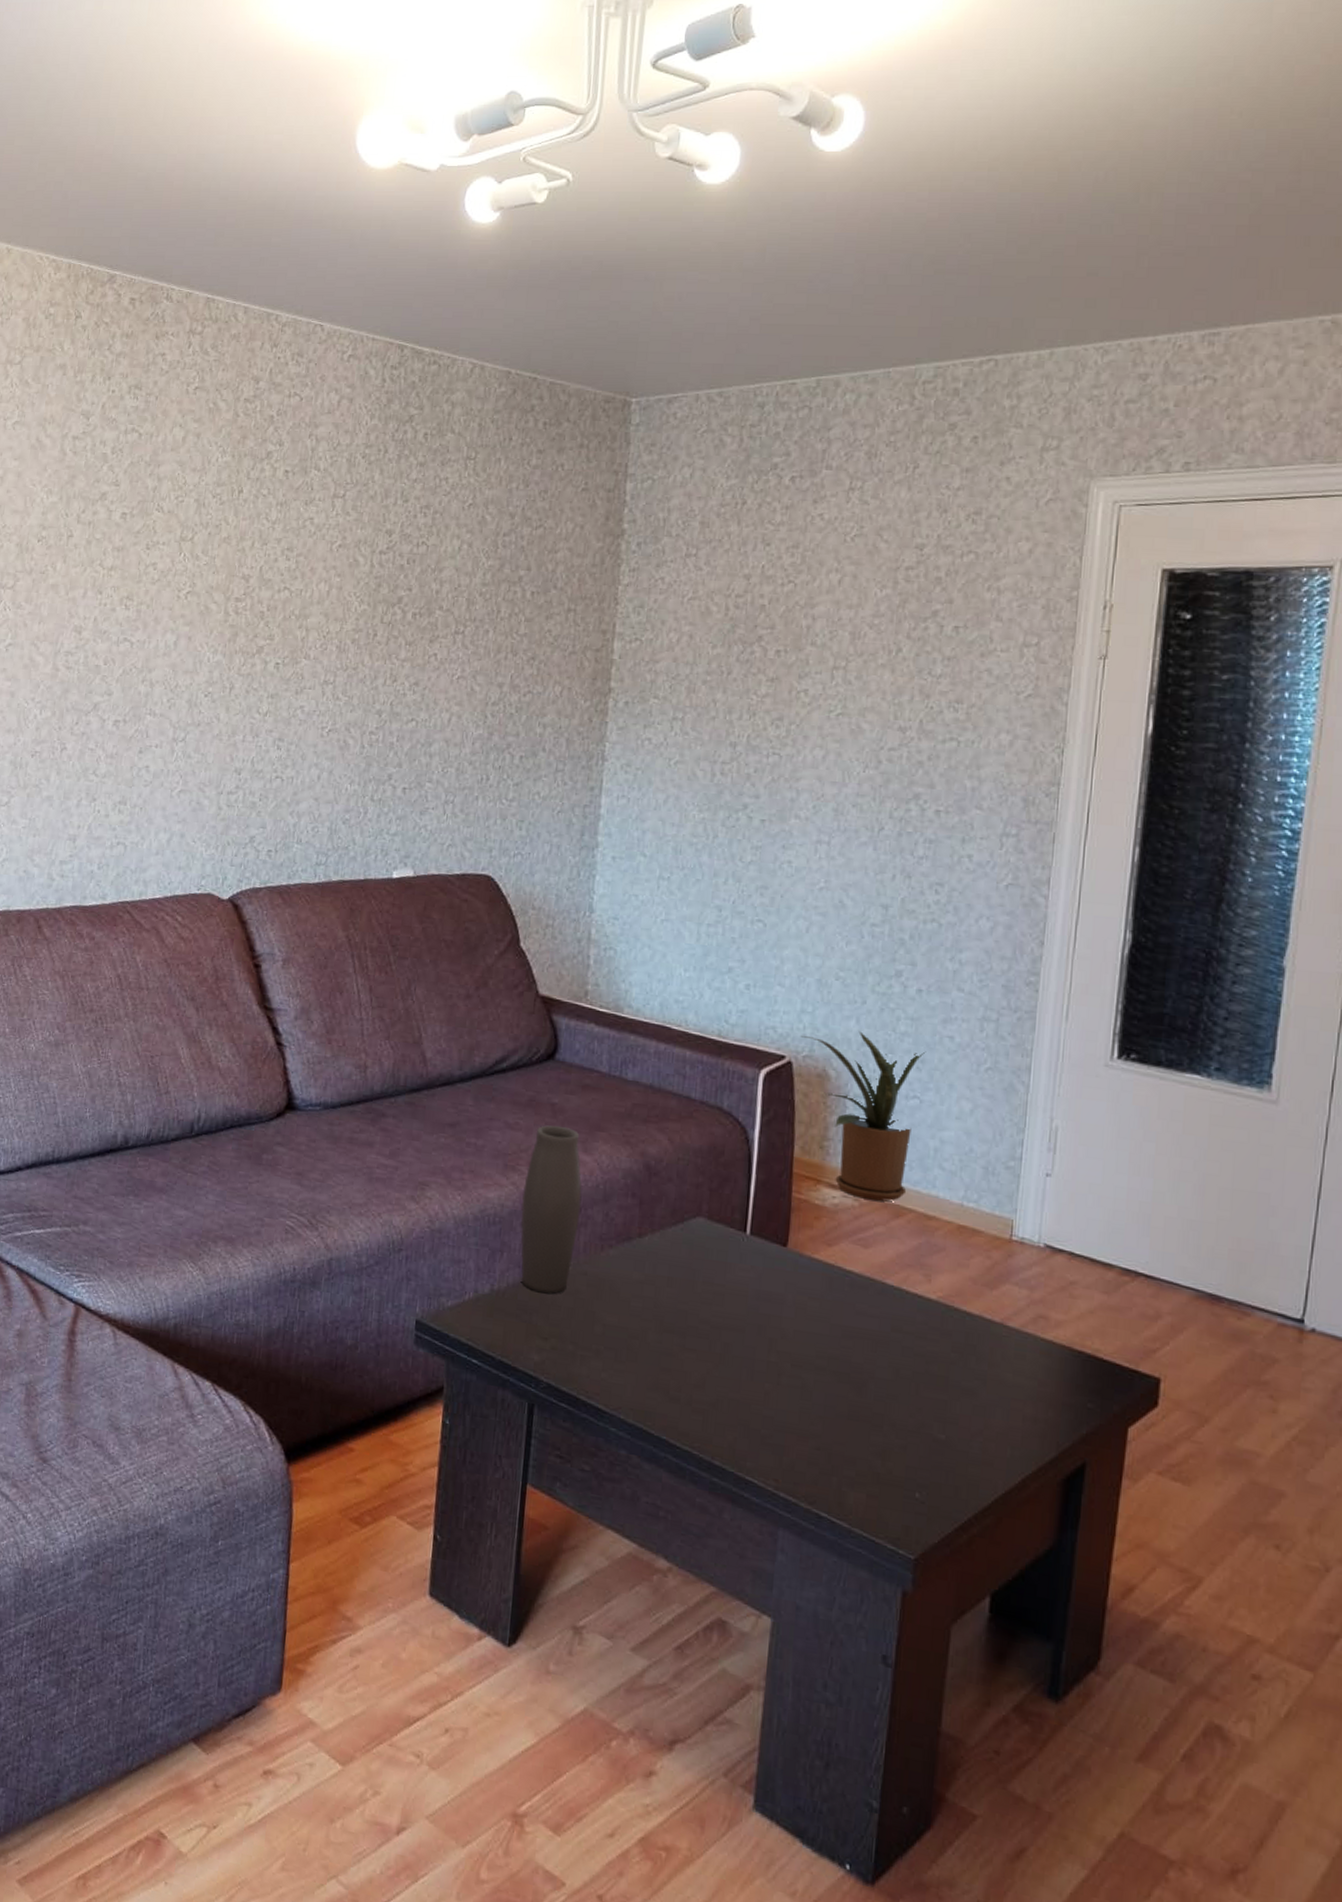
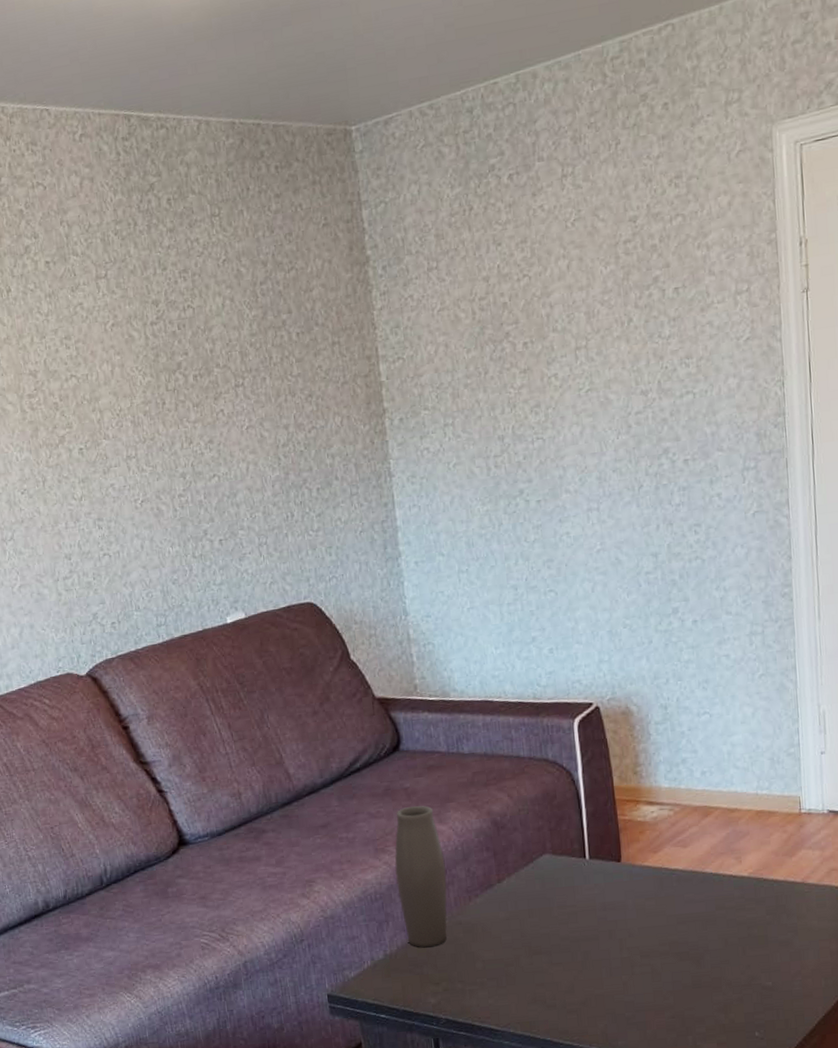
house plant: present [800,1031,926,1202] -> none [602,667,711,808]

